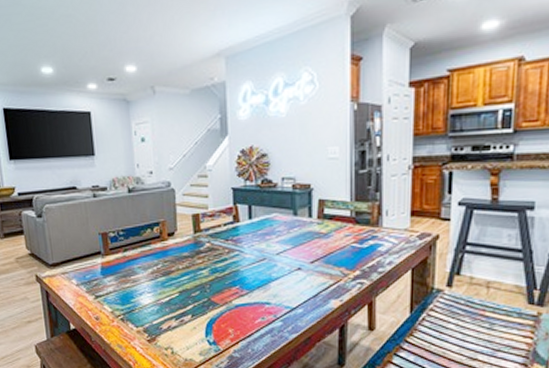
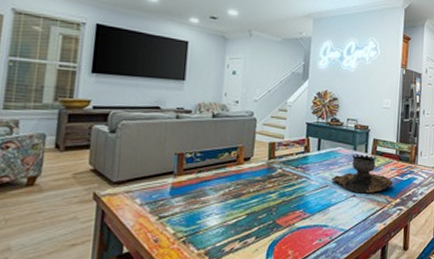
brazier: none [269,219,350,265] -> present [331,154,394,193]

